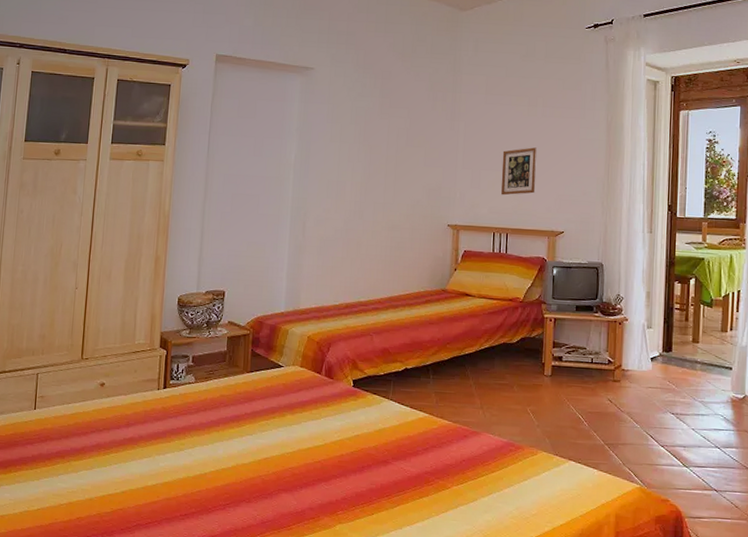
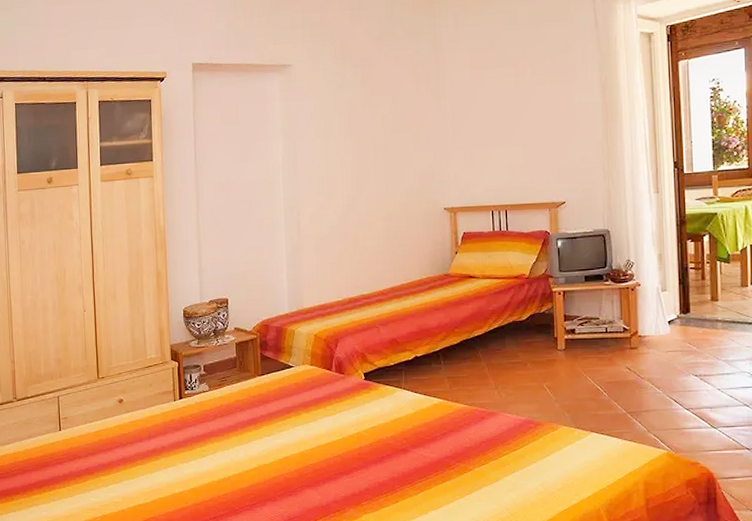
picture frame: present [501,147,537,196] -> none [494,118,532,172]

